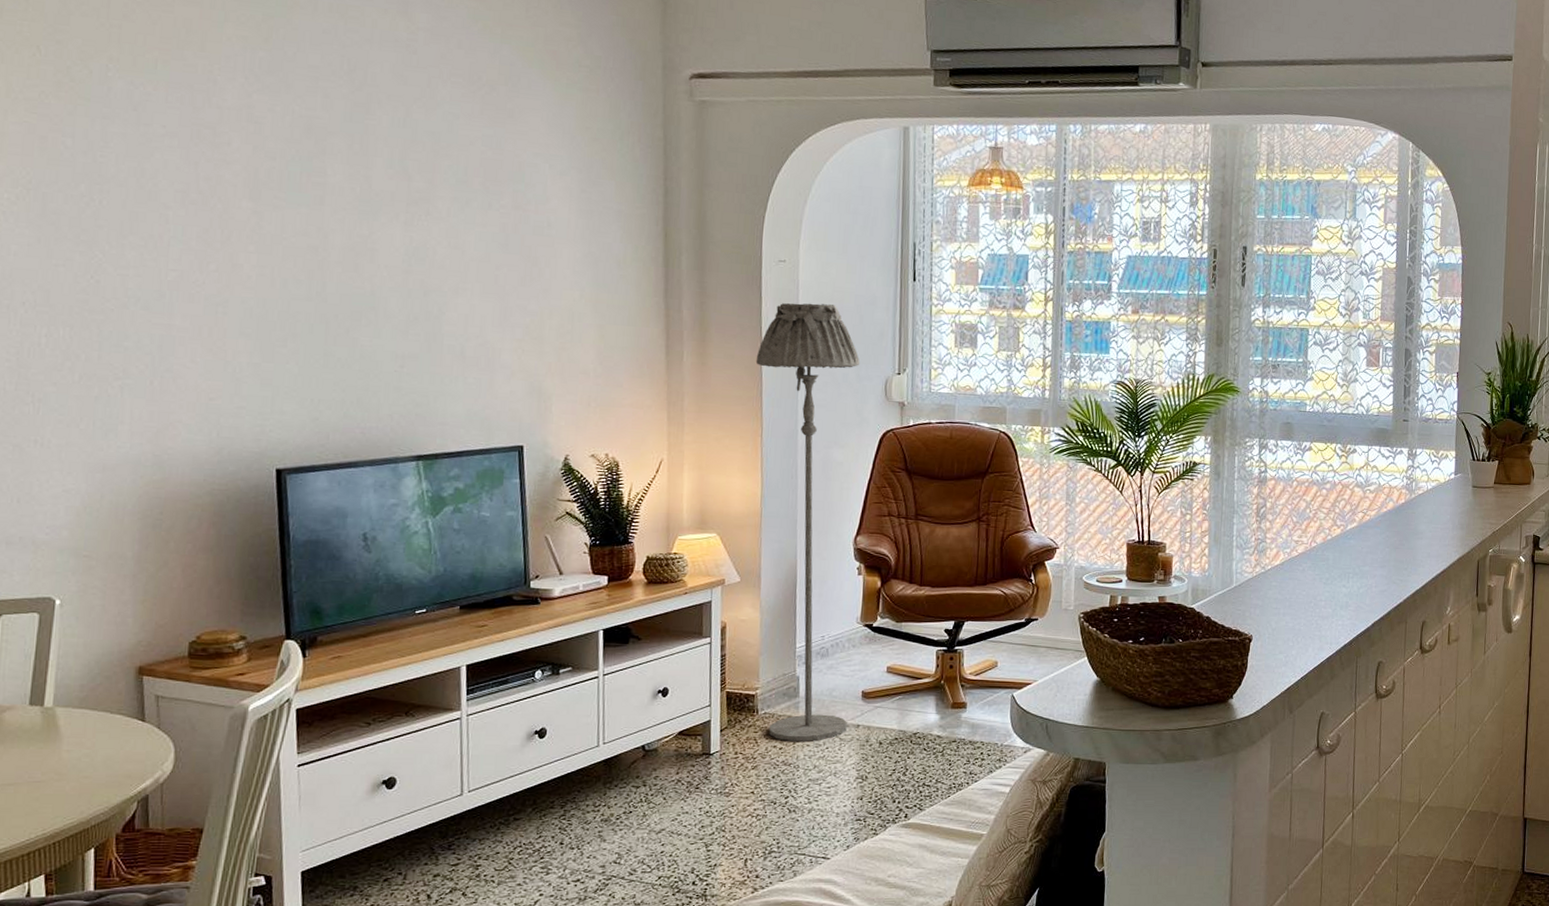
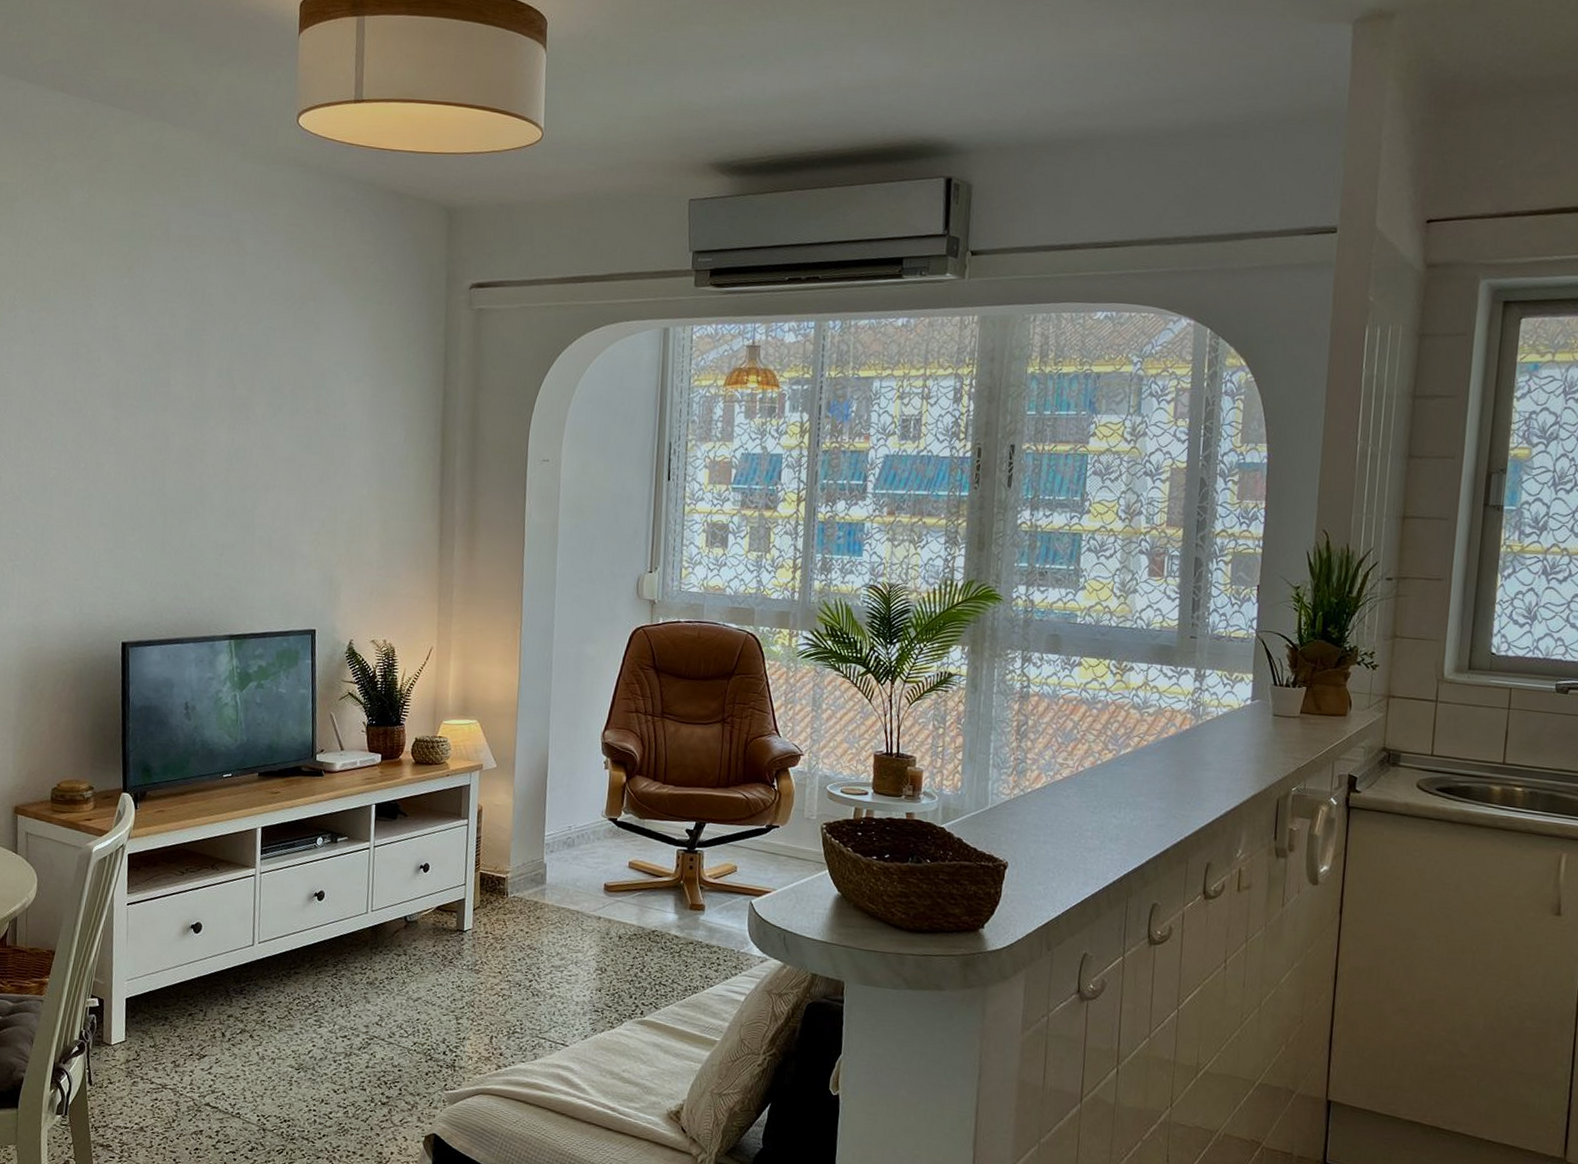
floor lamp: present [755,302,859,741] -> none [517,500,614,929]

